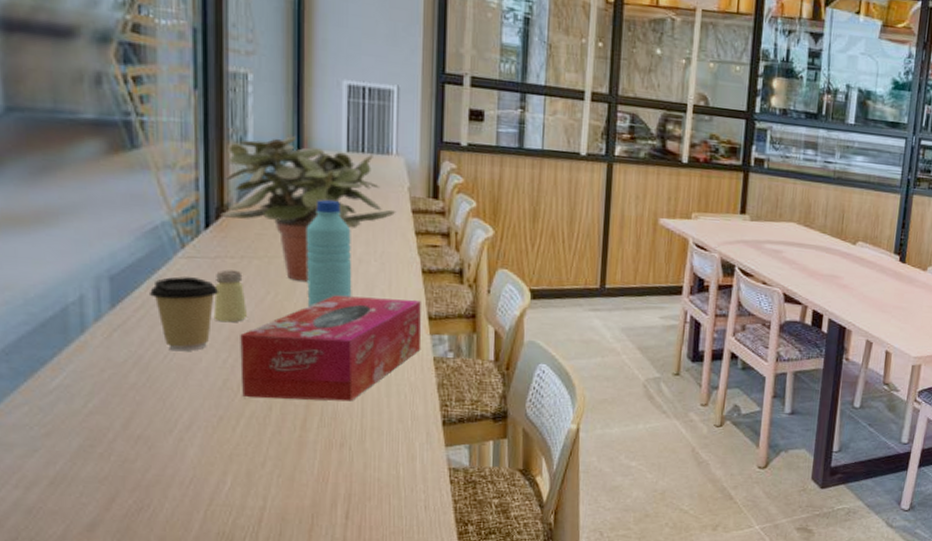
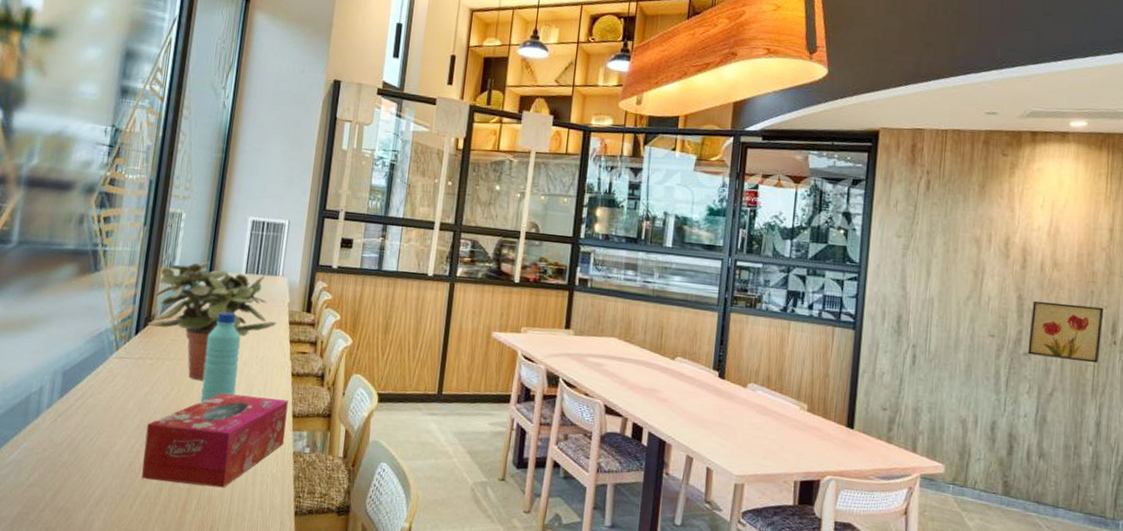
coffee cup: present [150,276,220,352] -> none [88,373,138,437]
saltshaker: present [213,270,248,323] -> none [130,369,156,414]

